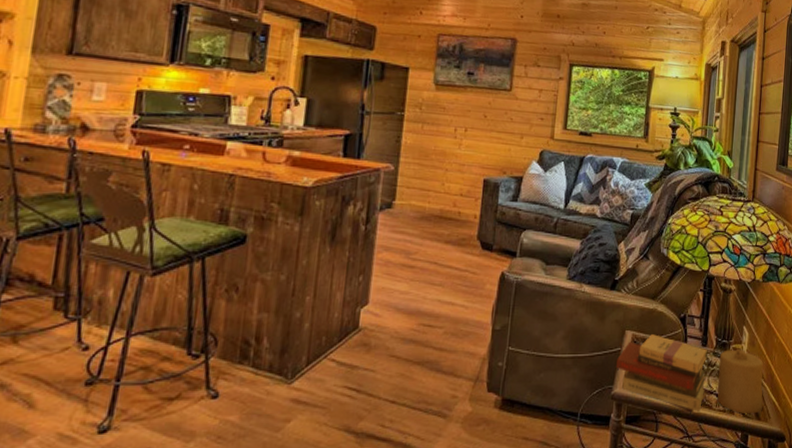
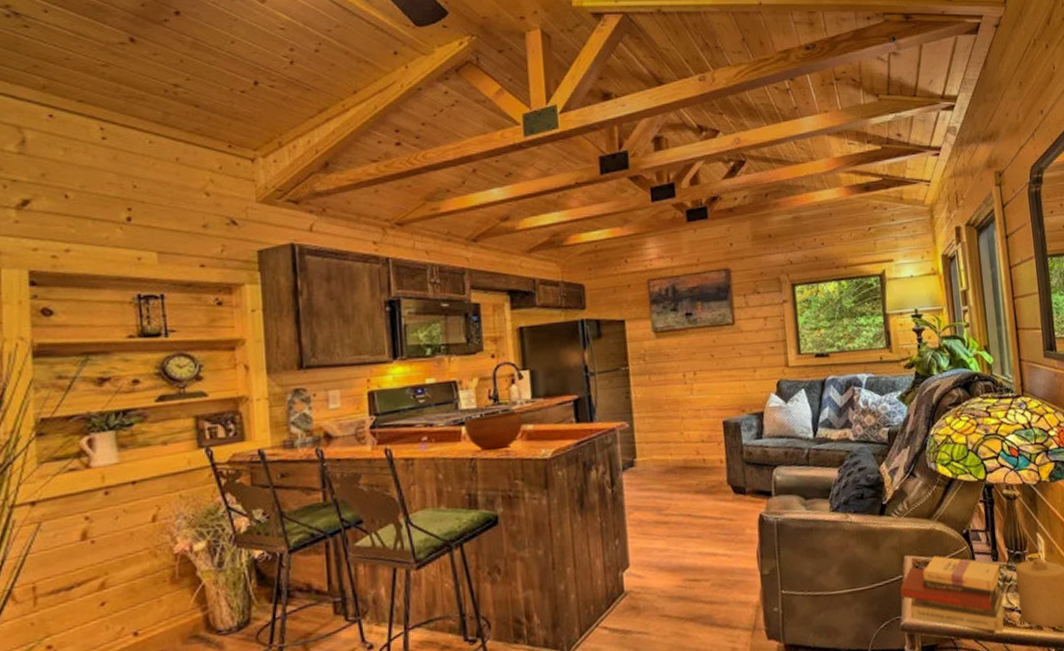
bowl: none [230,134,292,171] -> present [464,412,524,452]

